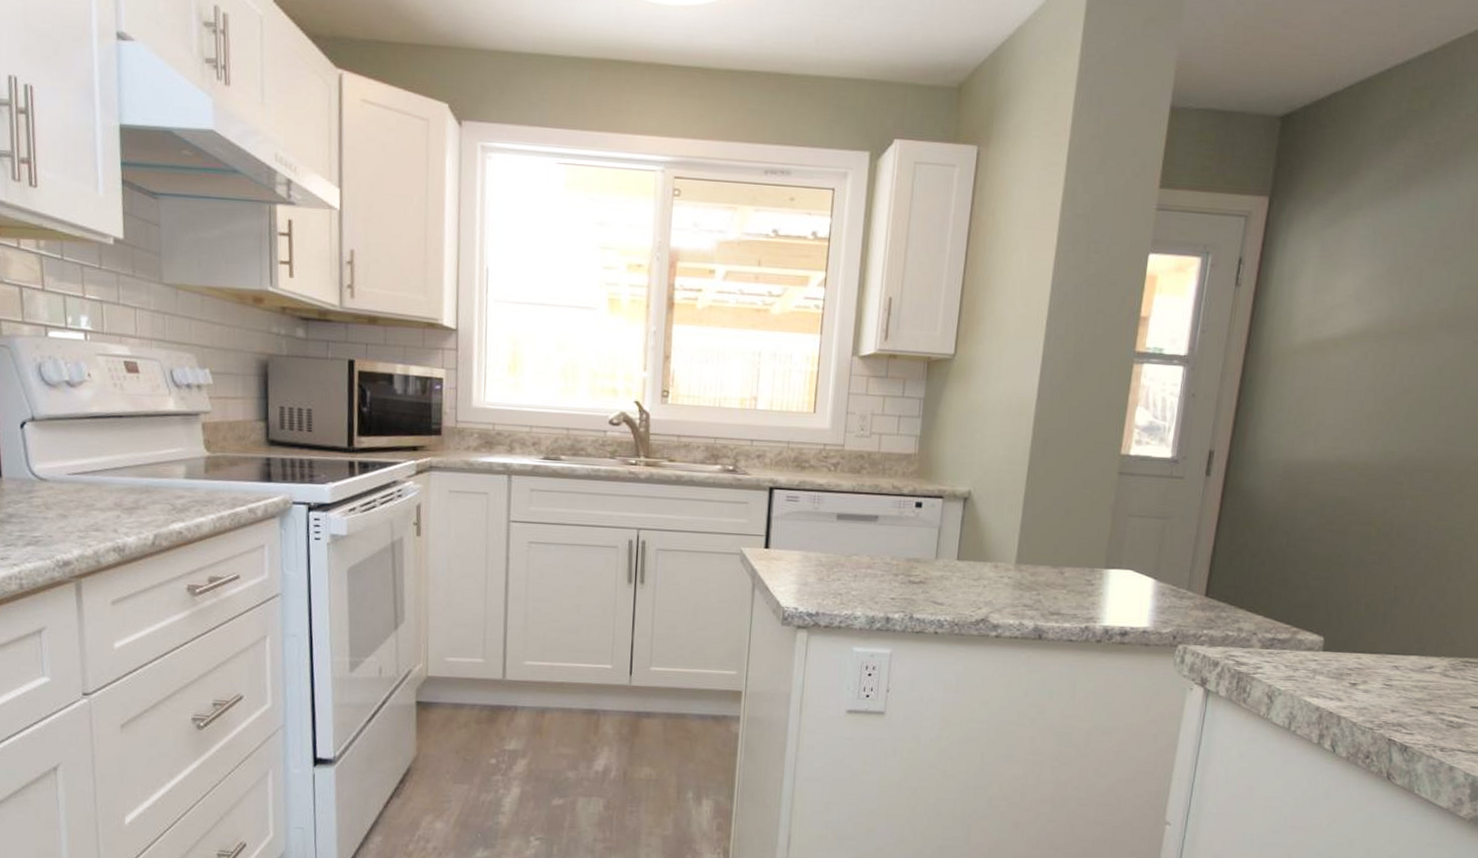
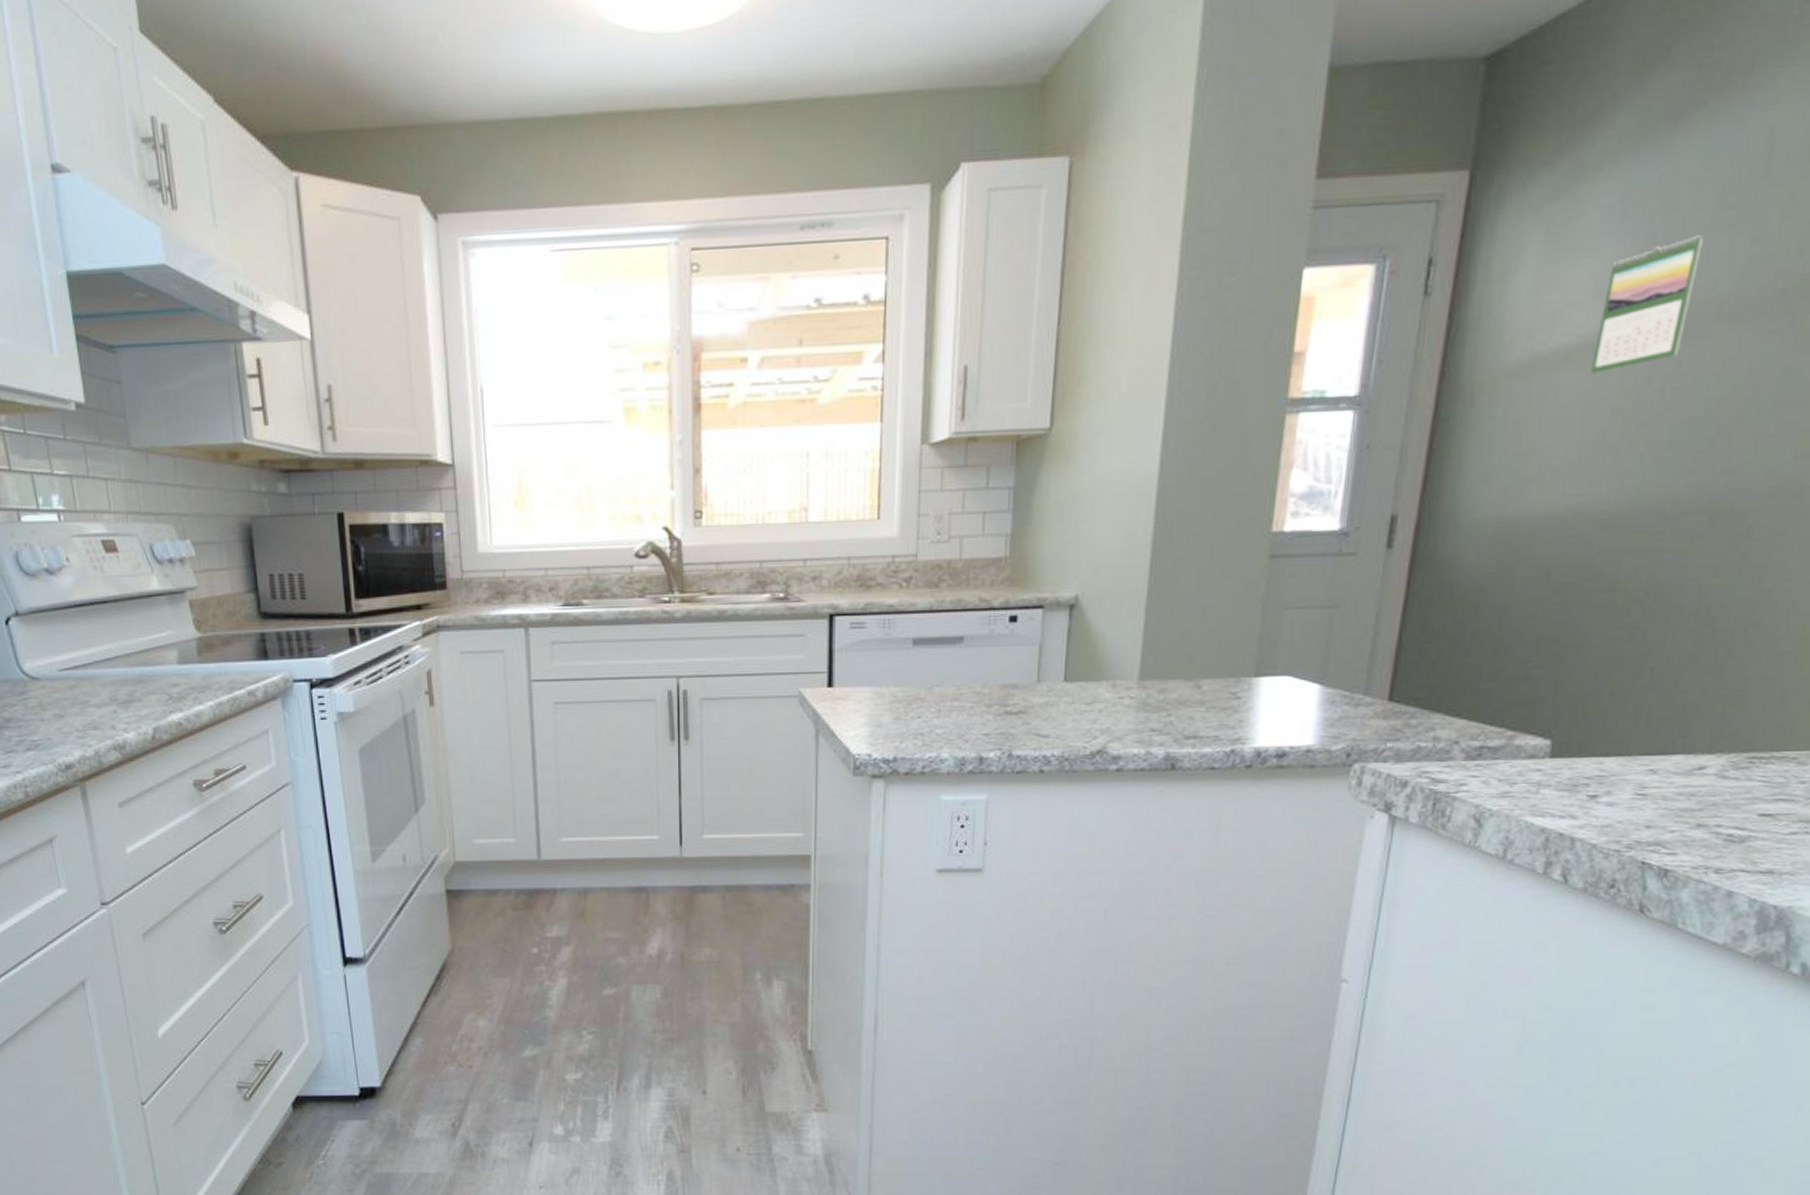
calendar: none [1353,265,1429,359] -> present [1591,235,1703,374]

